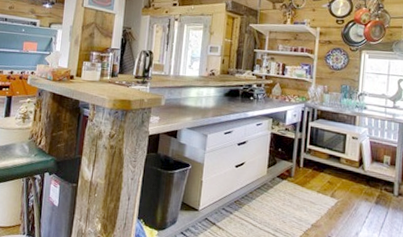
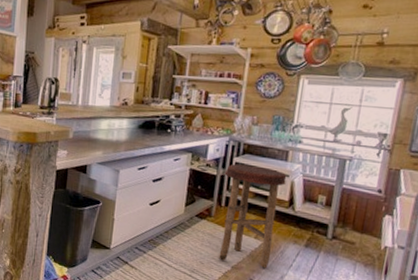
stool: none [299,128,356,226] -> present [218,164,287,268]

